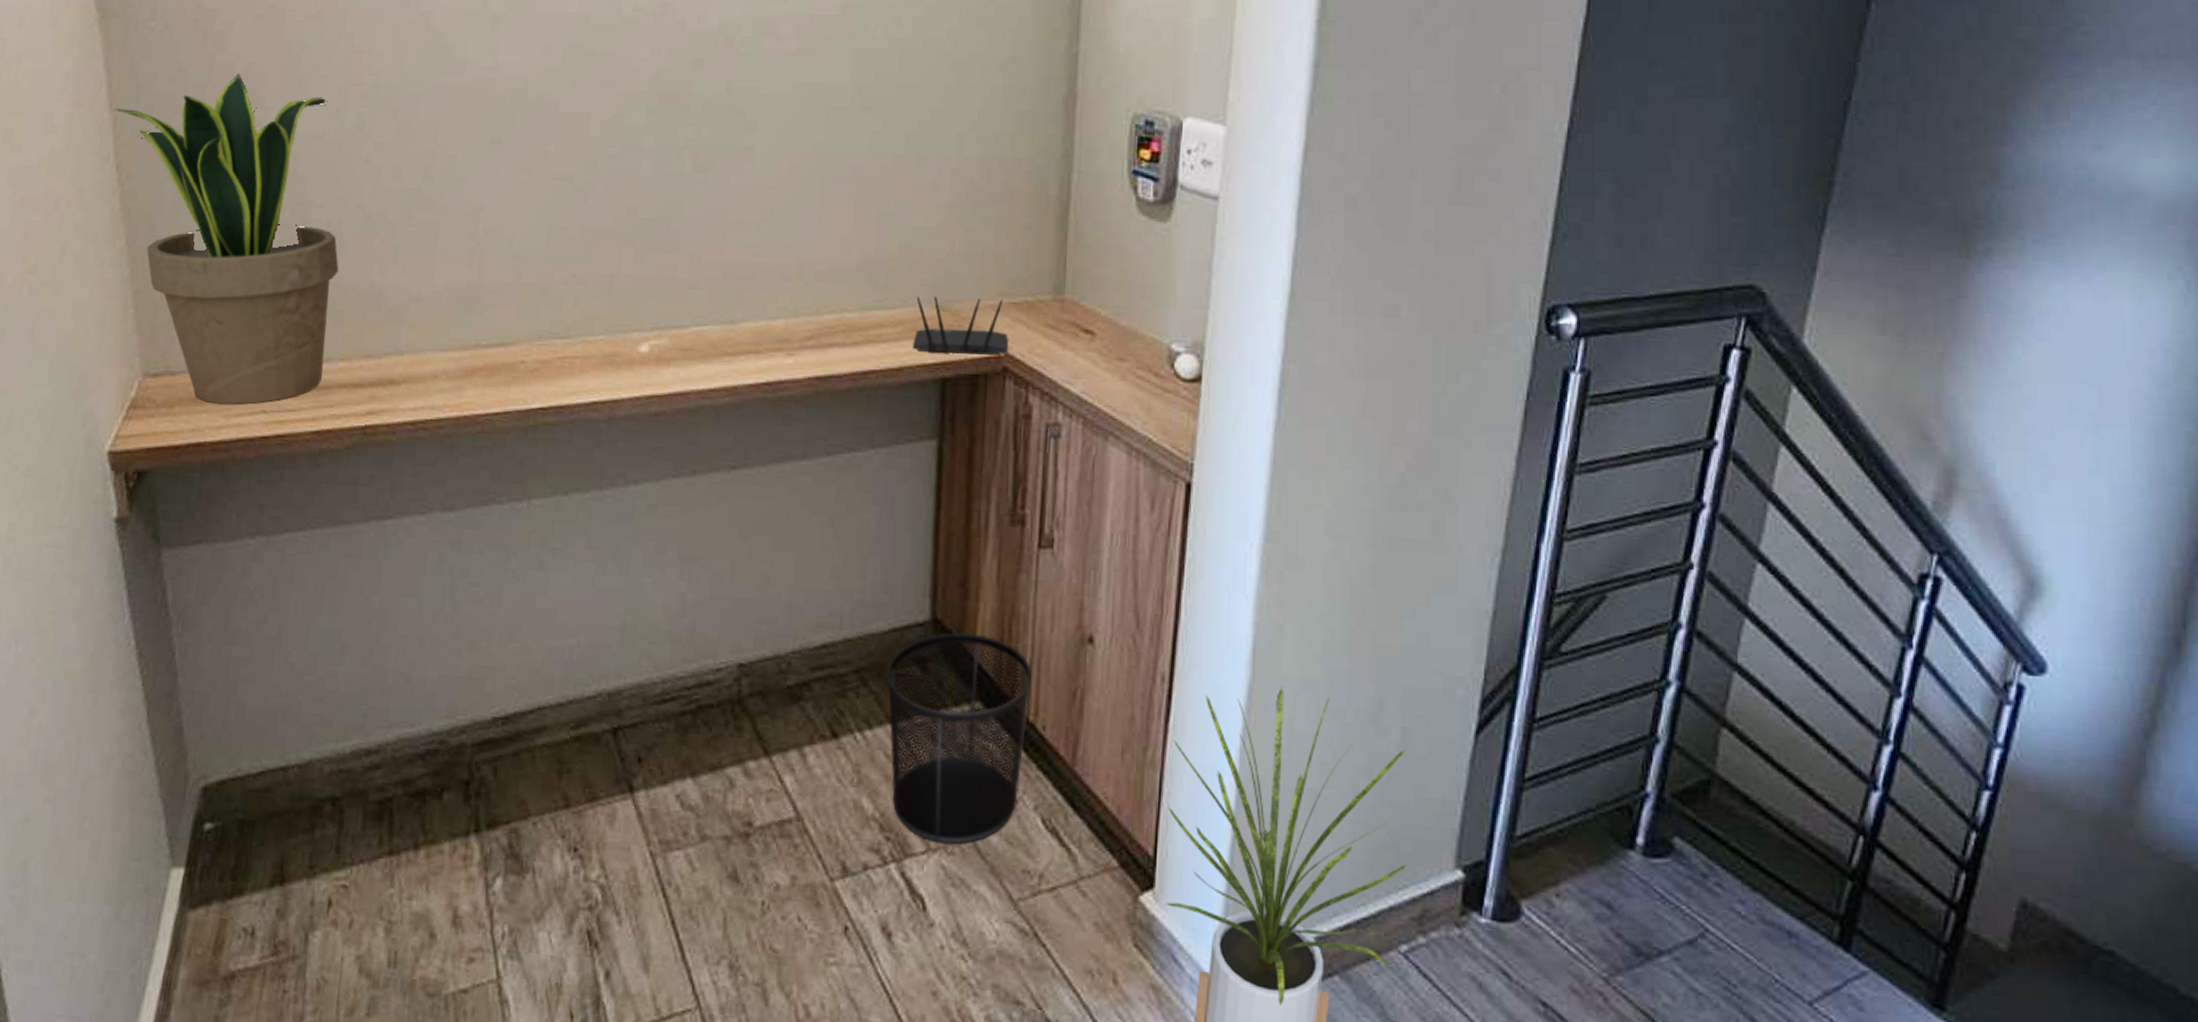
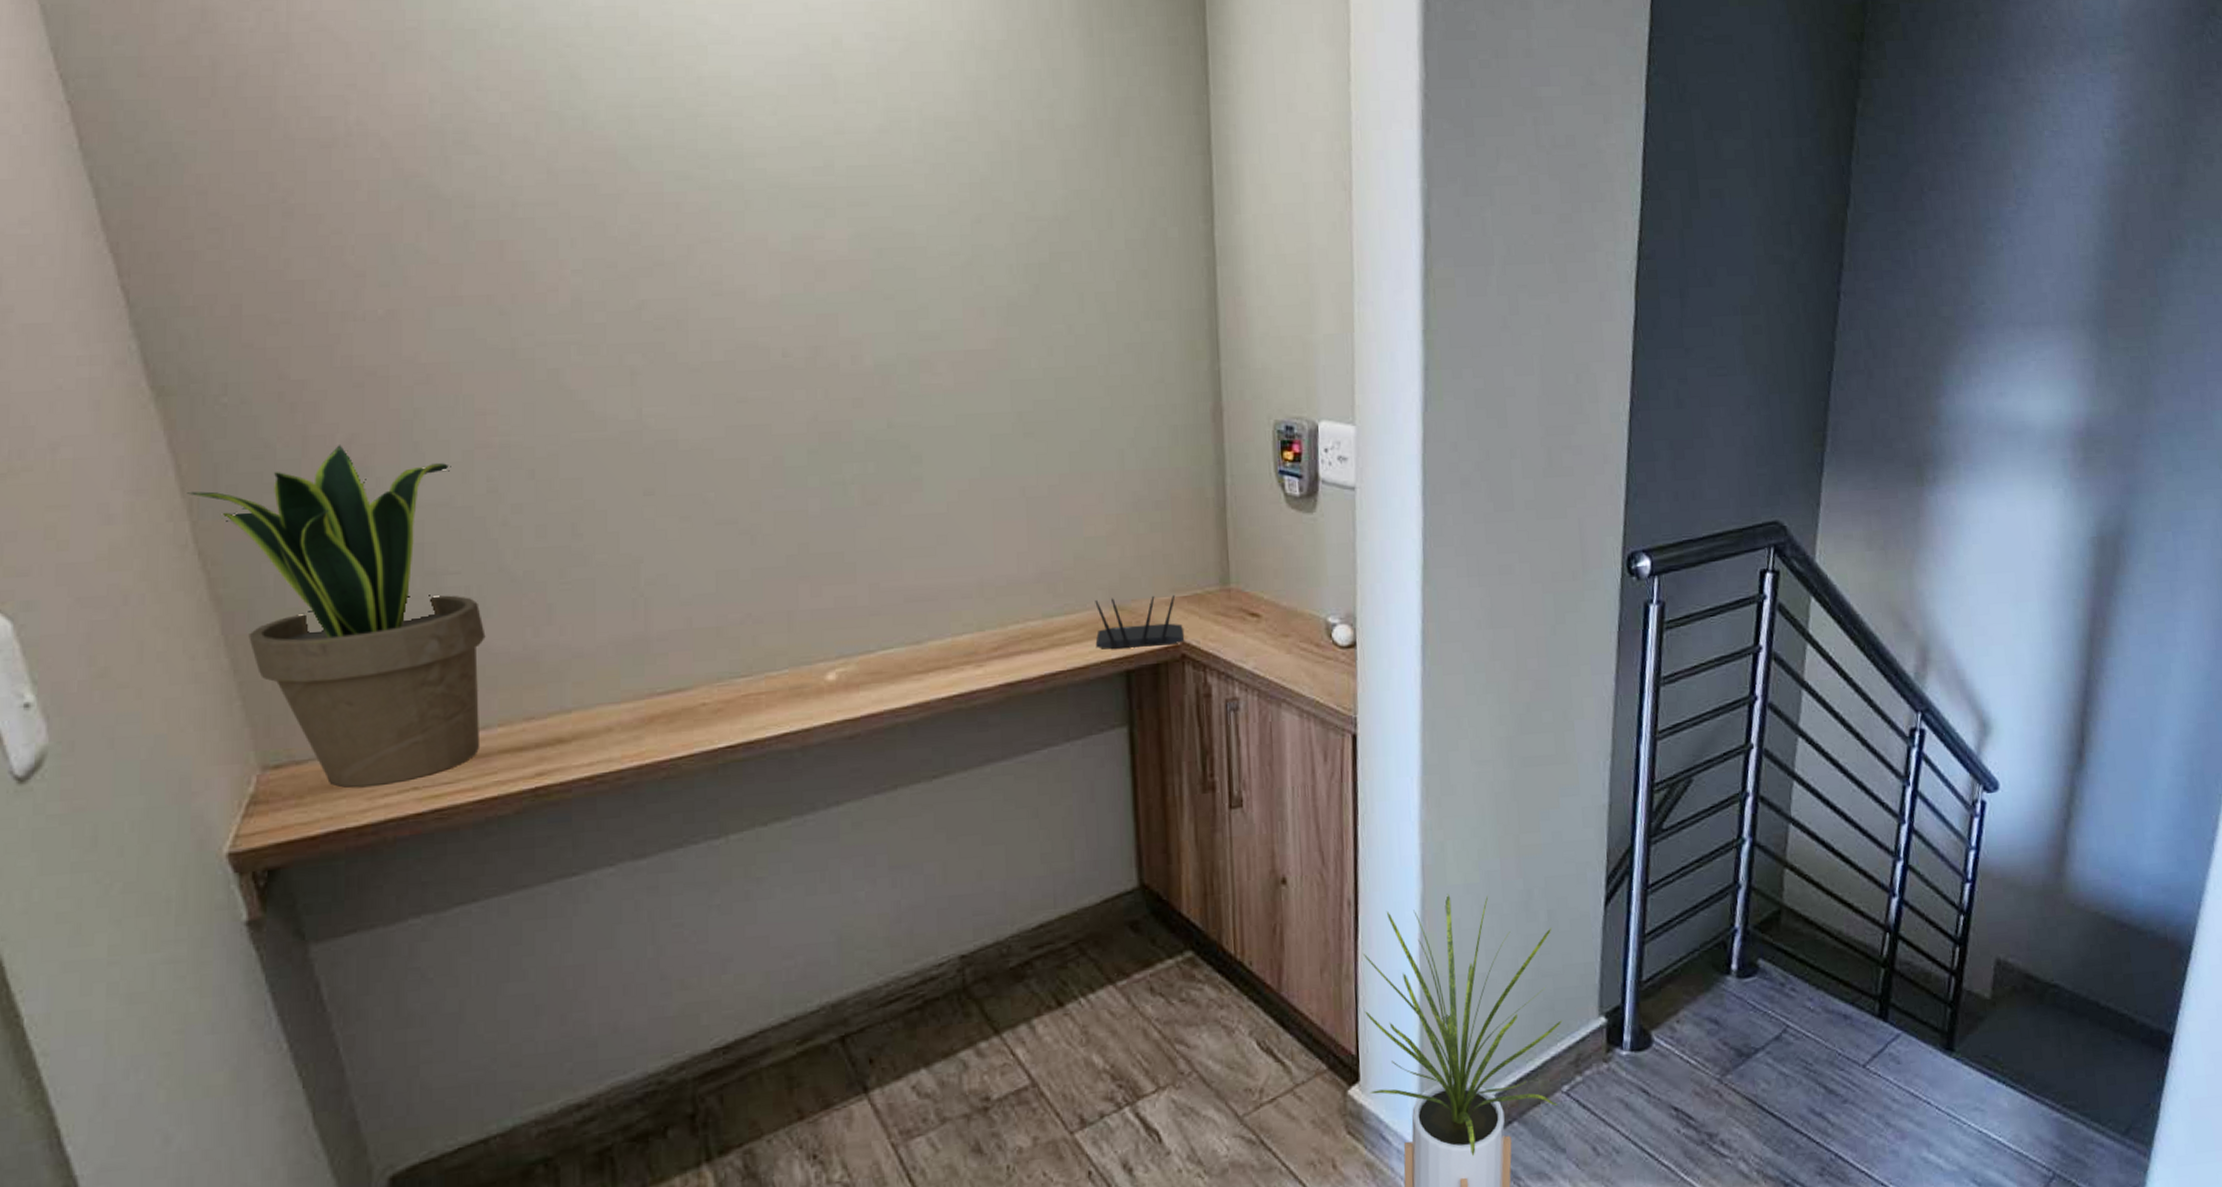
waste bin: present [886,632,1032,845] -> none [1103,892,1236,1081]

